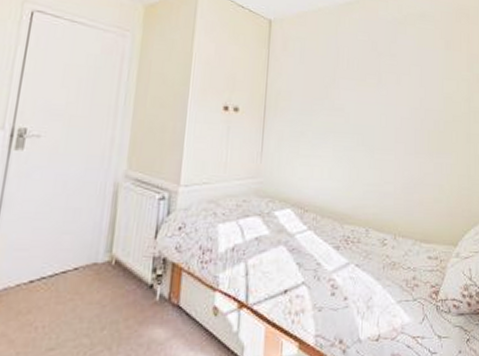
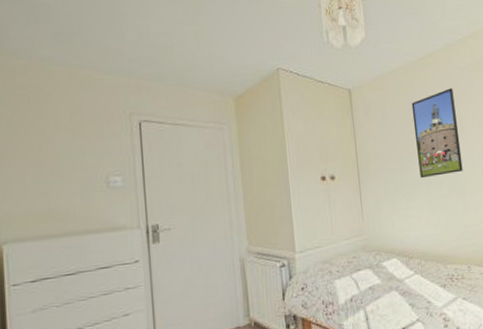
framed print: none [330,38,376,127] -> present [411,88,463,179]

